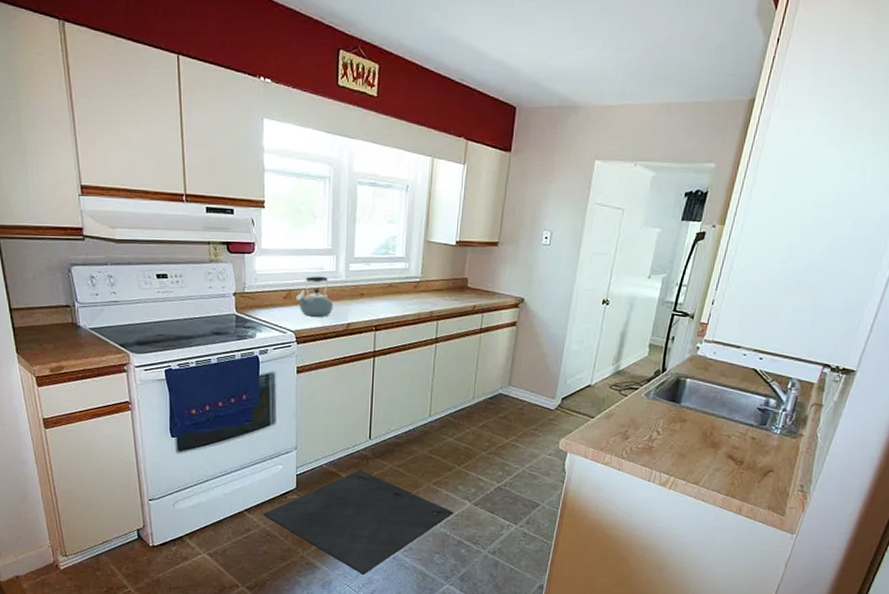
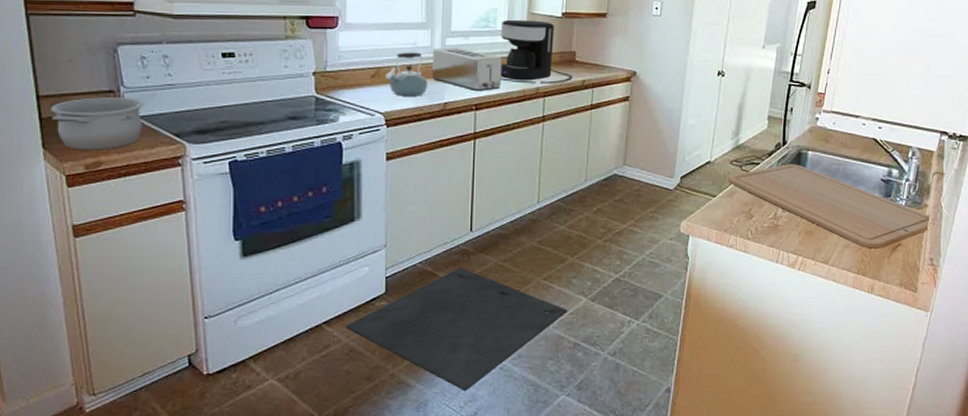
cooking pot: none [21,311,94,357] -> present [51,97,144,151]
toaster: none [337,272,400,314] -> present [433,47,503,91]
coffee maker: none [398,247,464,309] -> present [500,19,572,84]
chopping board: none [606,390,806,473] -> present [727,164,932,249]

